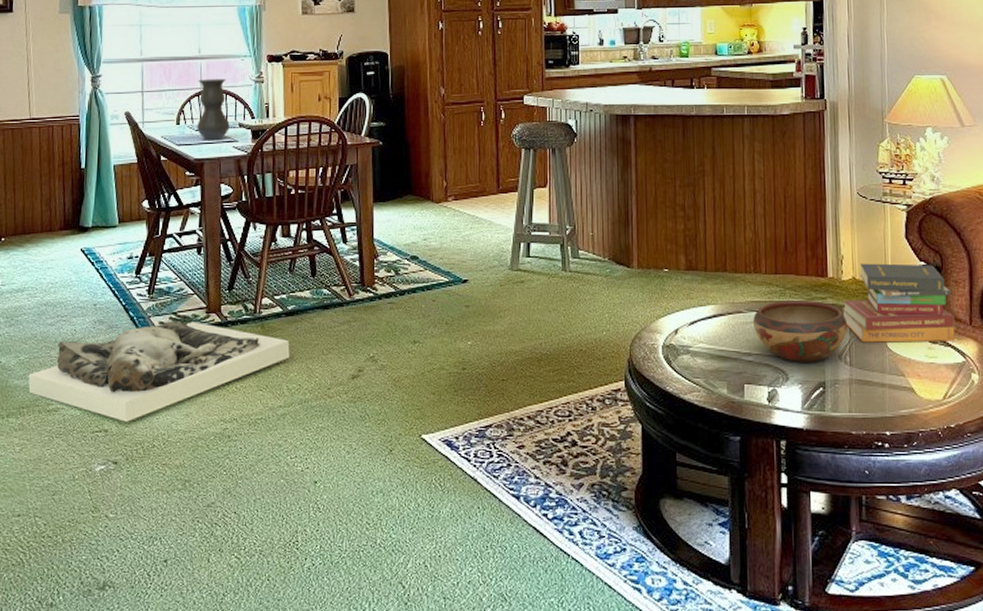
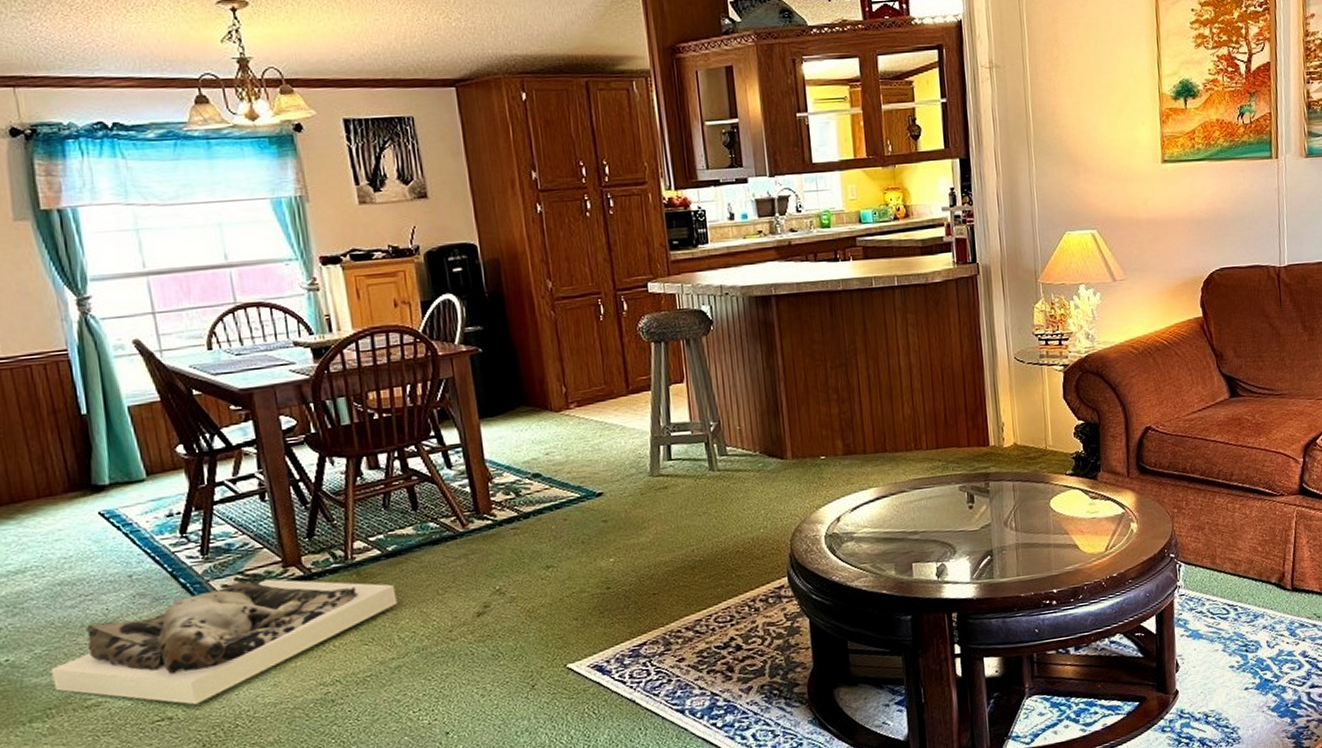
vase: present [197,78,230,141] -> none [229,289,282,367]
decorative bowl: present [753,299,848,362] -> none [917,471,1012,535]
books: present [842,263,955,343] -> none [1005,422,1115,507]

